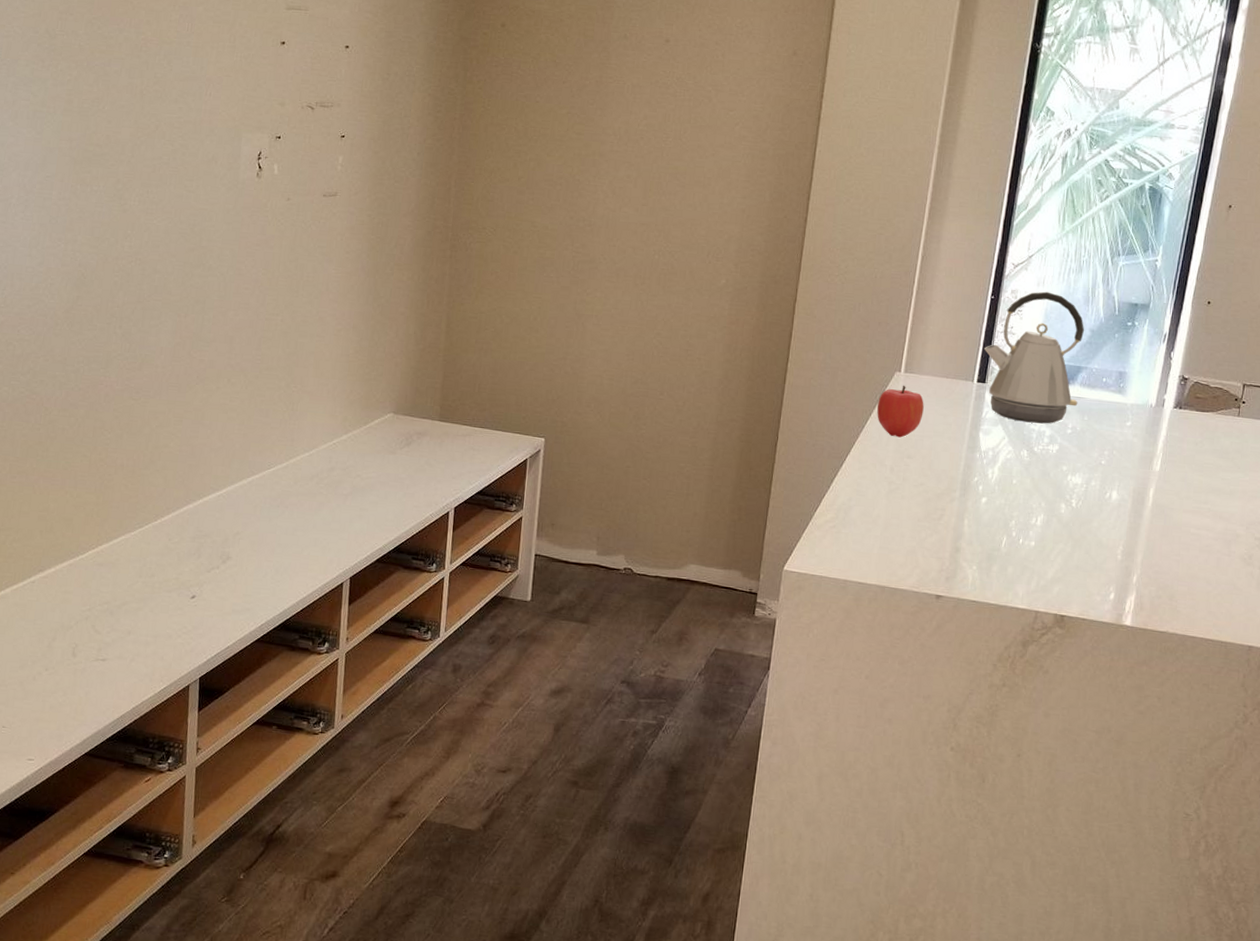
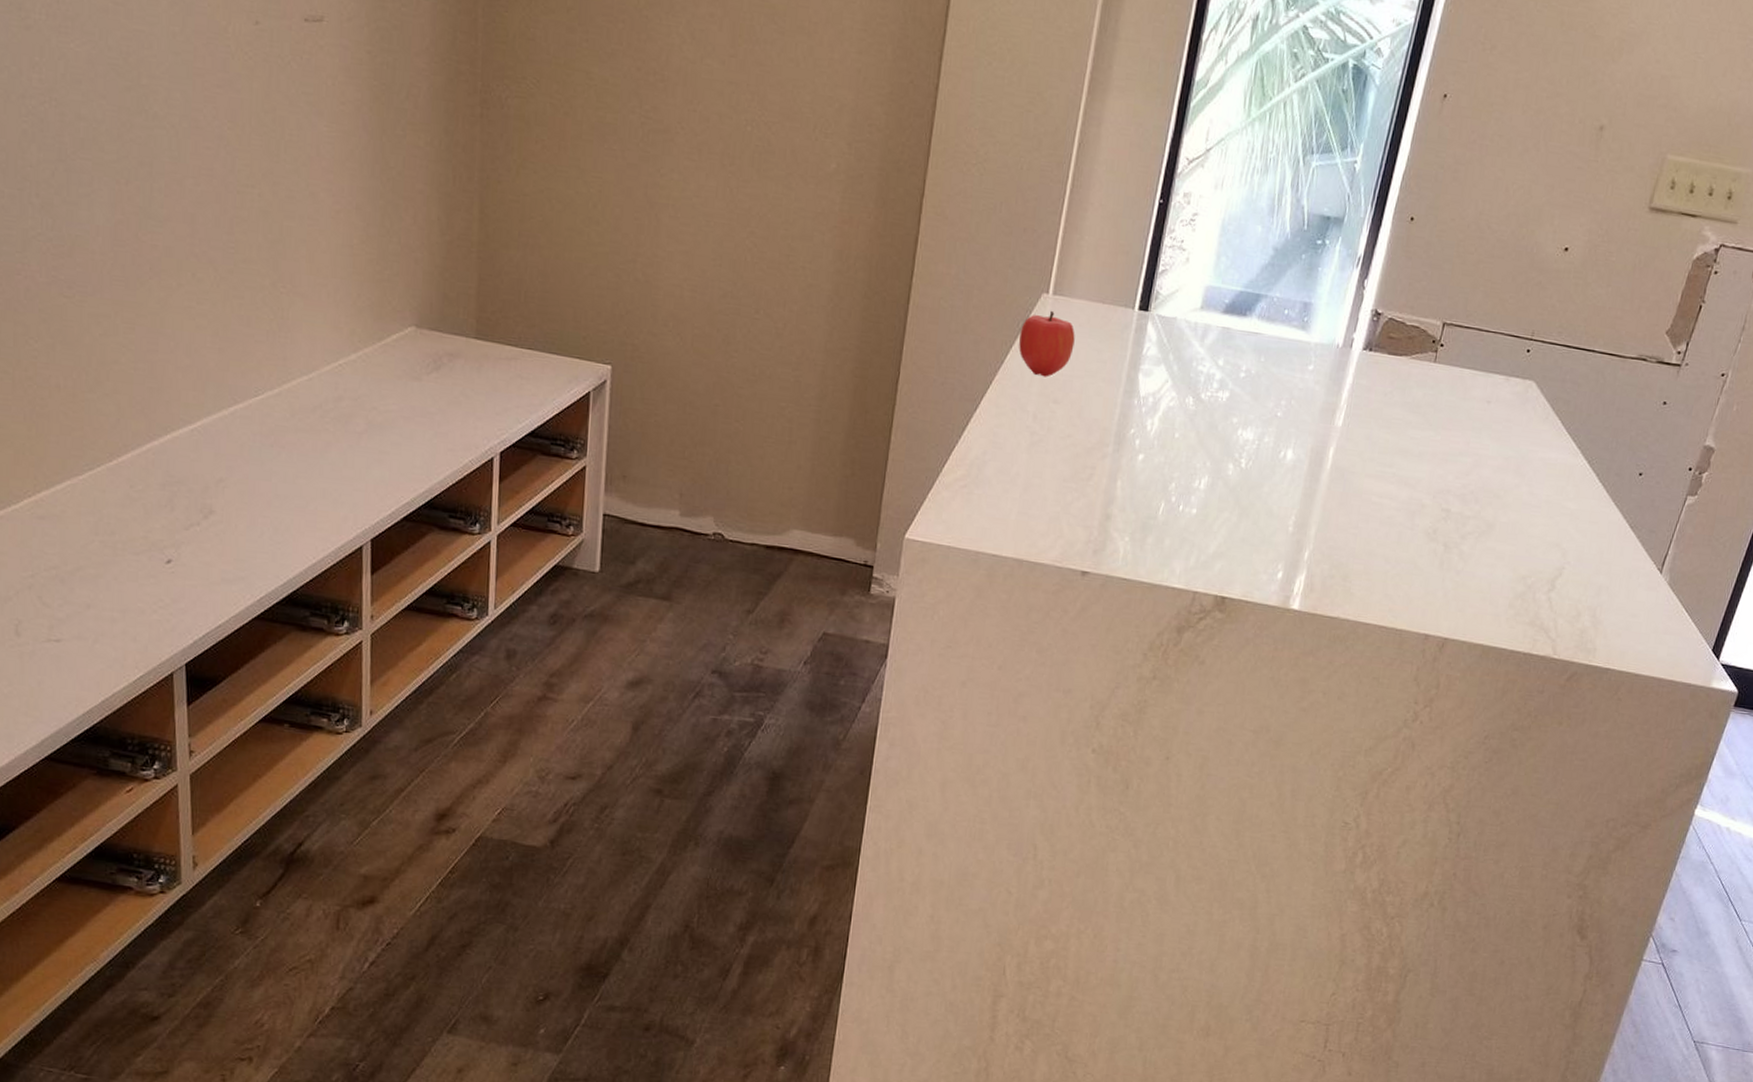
kettle: present [984,291,1085,424] -> none [1149,196,1268,365]

